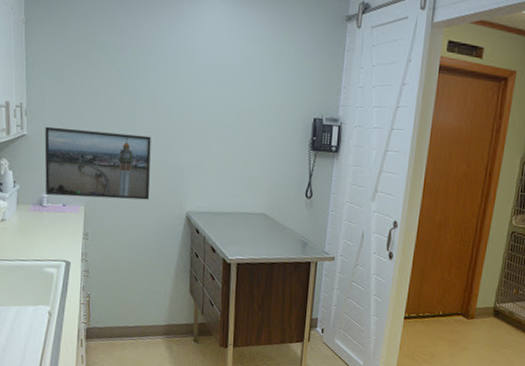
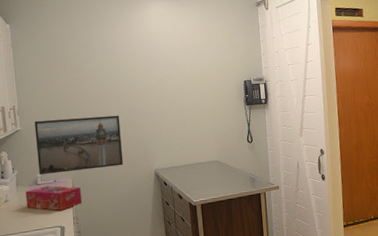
tissue box: none [27,209,95,242] -> present [26,185,83,211]

